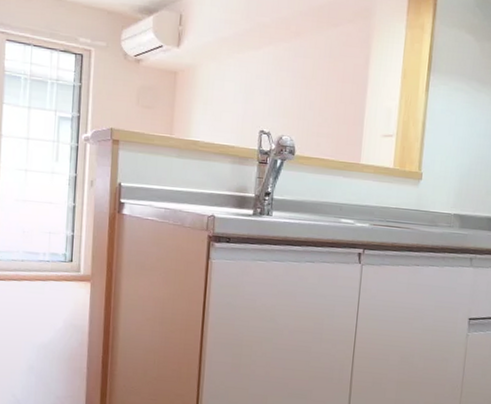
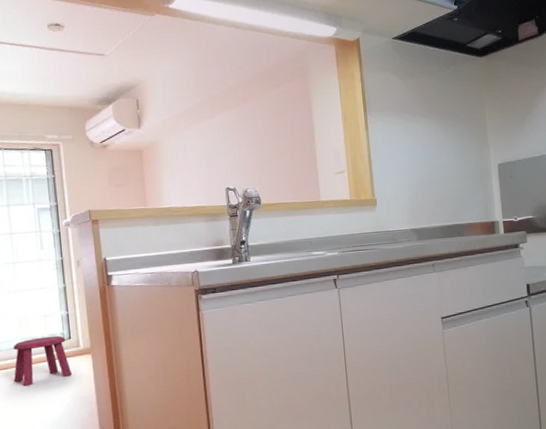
stool: none [9,253,69,303] -> present [13,335,73,387]

